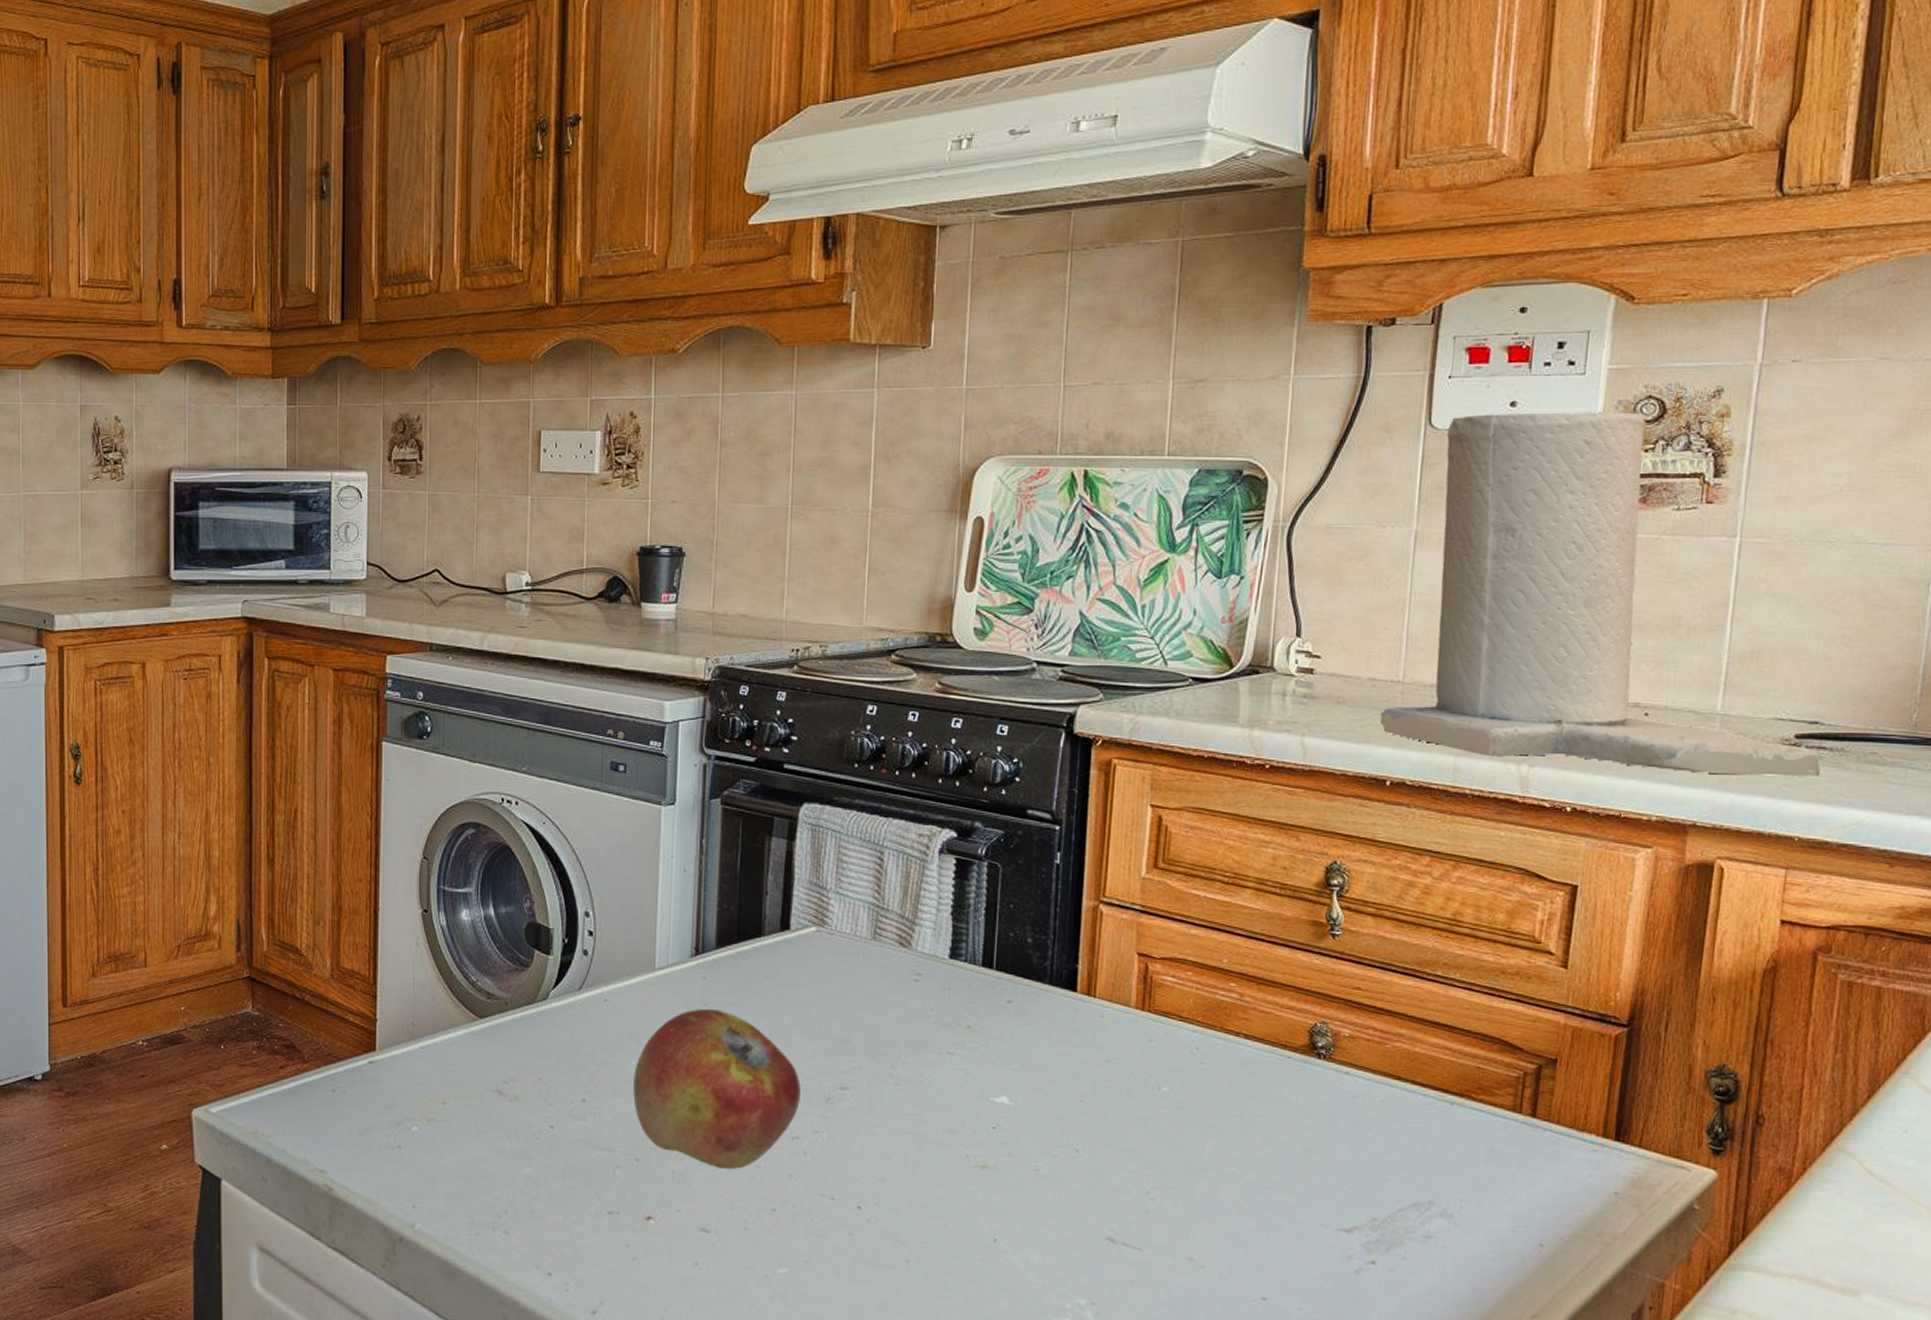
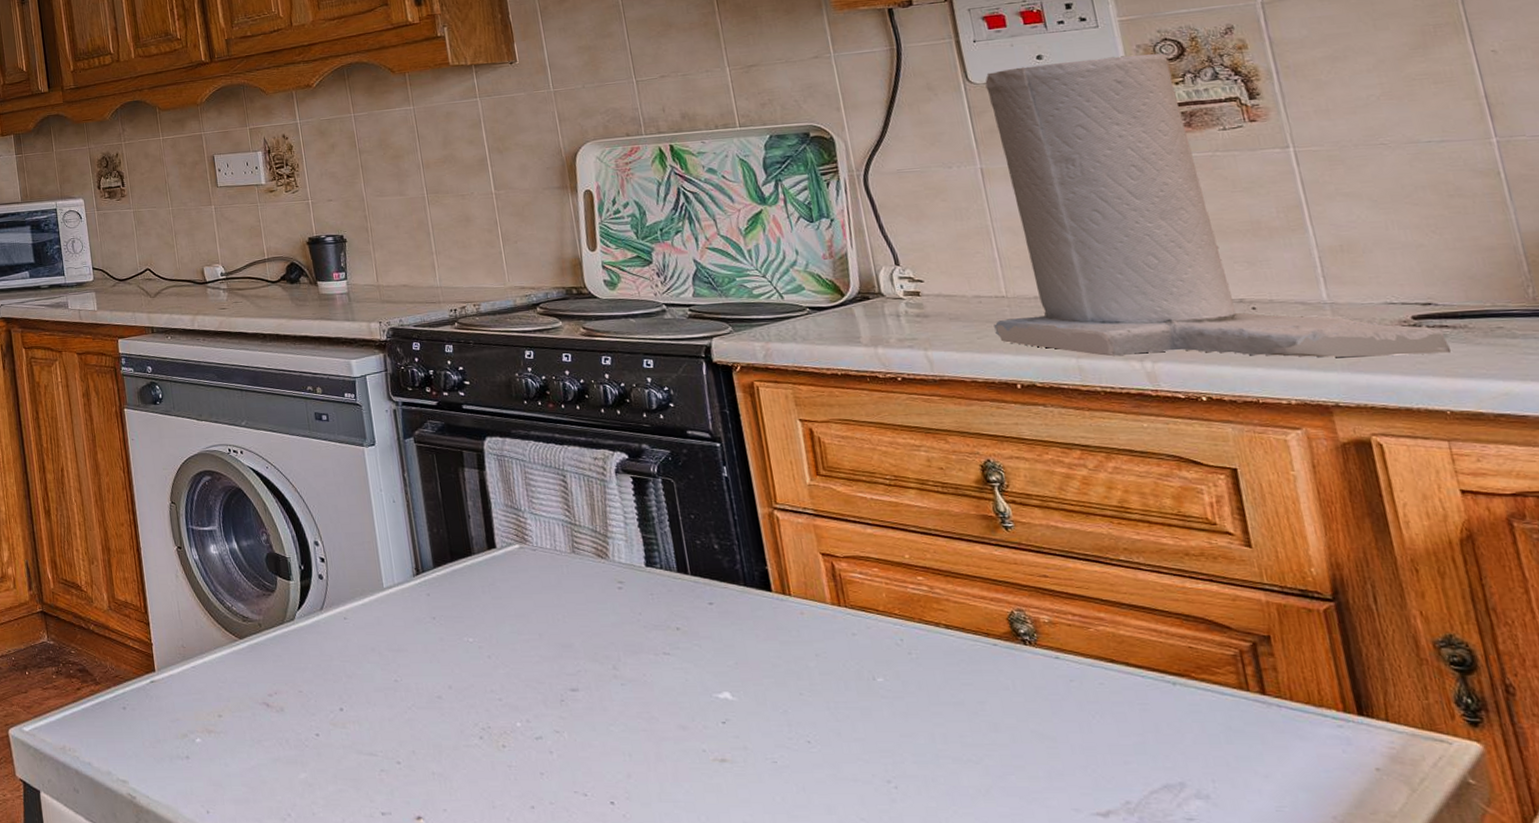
fruit: present [633,1008,801,1169] -> none [381,621,537,769]

